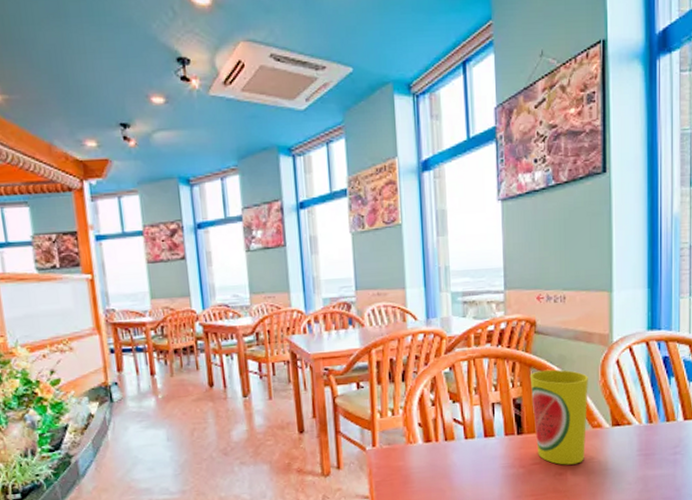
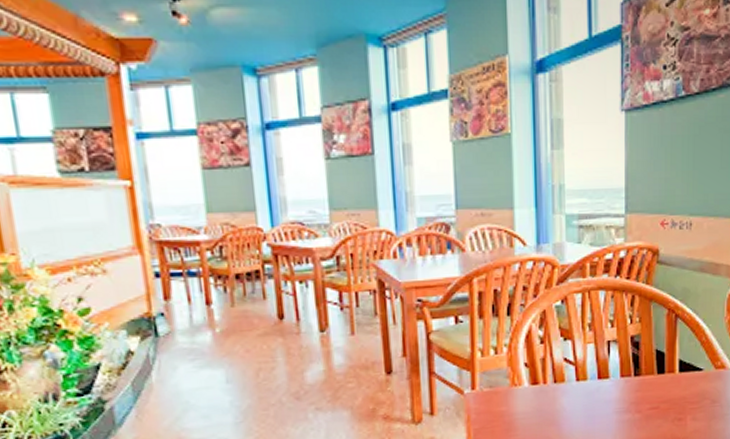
cup: present [529,369,588,465] -> none [650,304,713,410]

